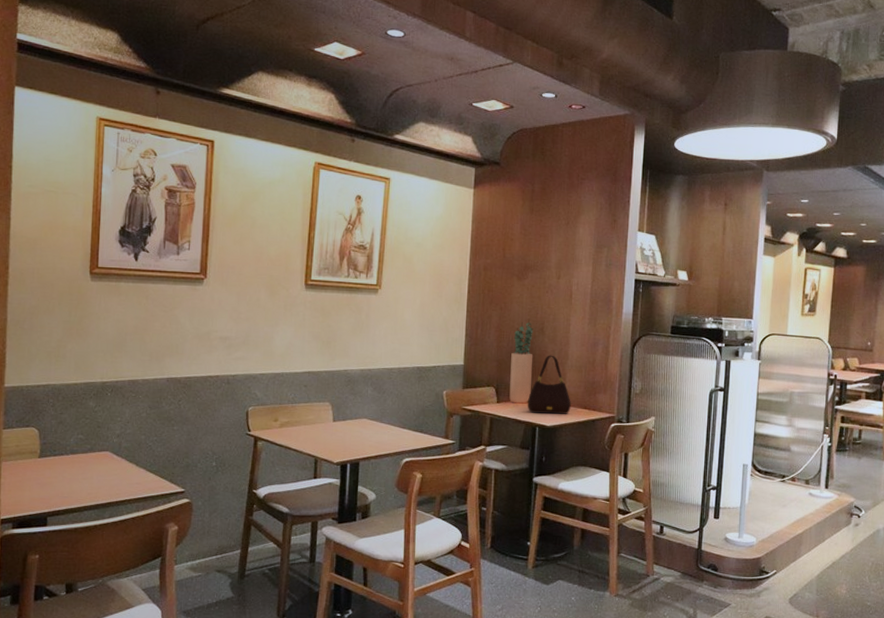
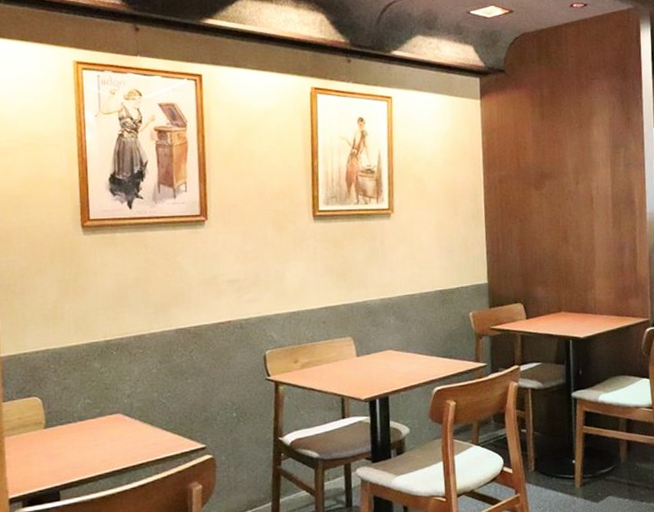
vase: present [509,318,534,404] -> none [536,228,561,318]
handbag: present [527,355,572,414] -> none [557,263,604,326]

